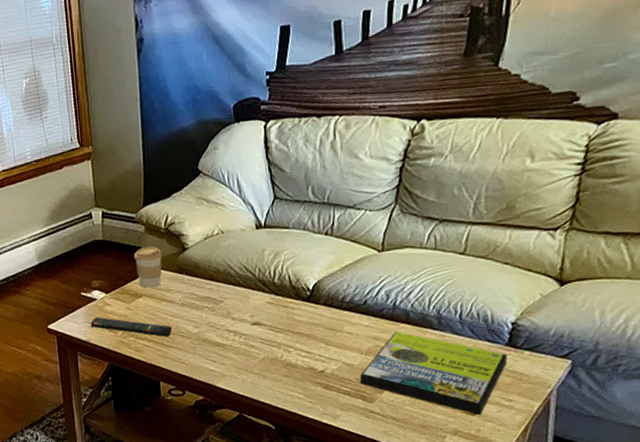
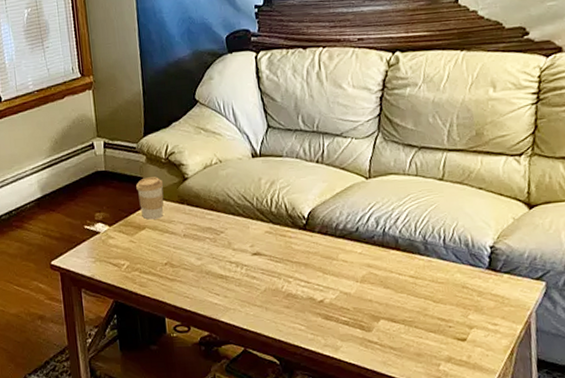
remote control: present [90,317,173,337] -> none [94,251,176,270]
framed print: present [360,332,507,415] -> none [357,258,490,340]

